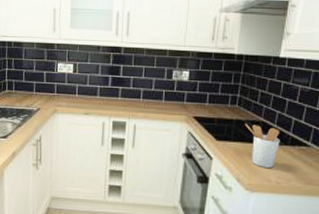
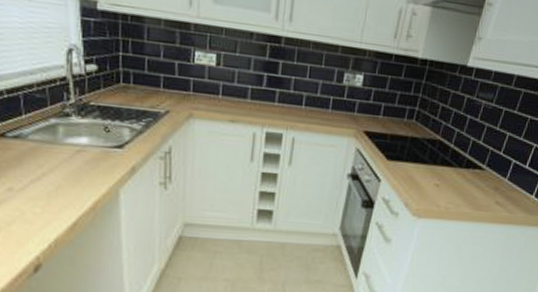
utensil holder: present [245,123,280,168] -> none [420,141,457,192]

